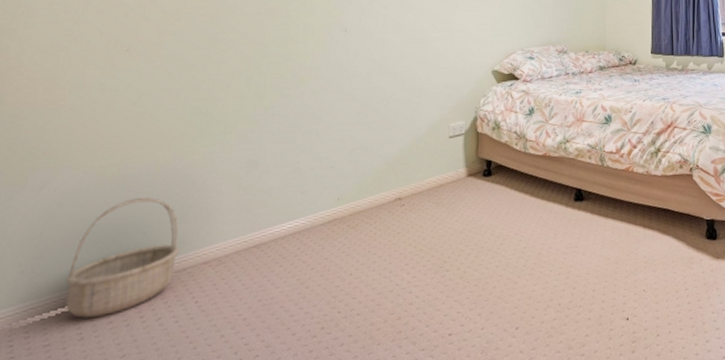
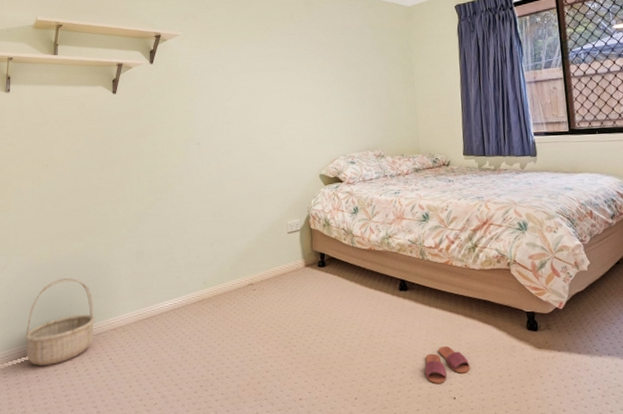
slippers: none [597,261,646,304] -> present [424,346,470,383]

